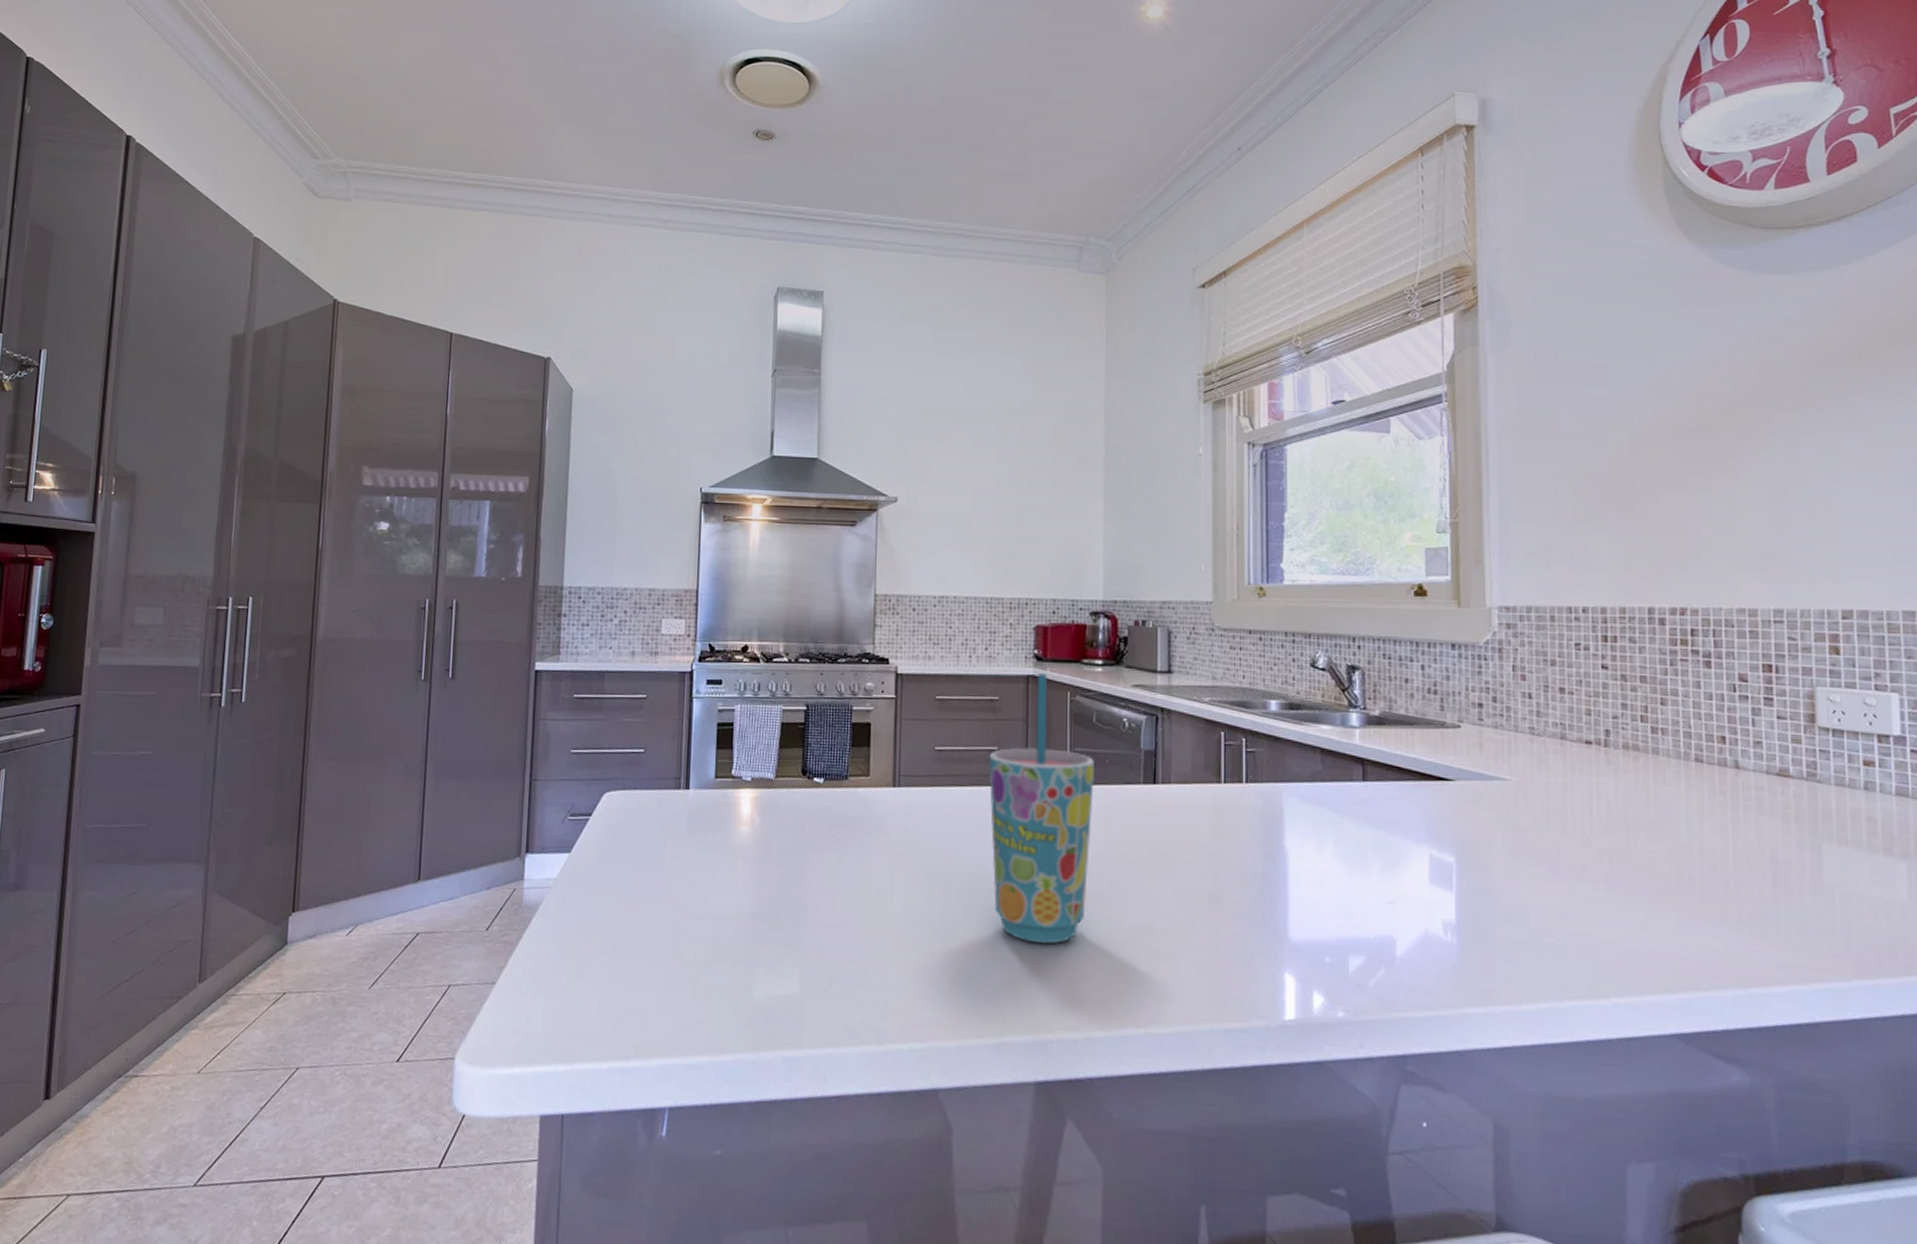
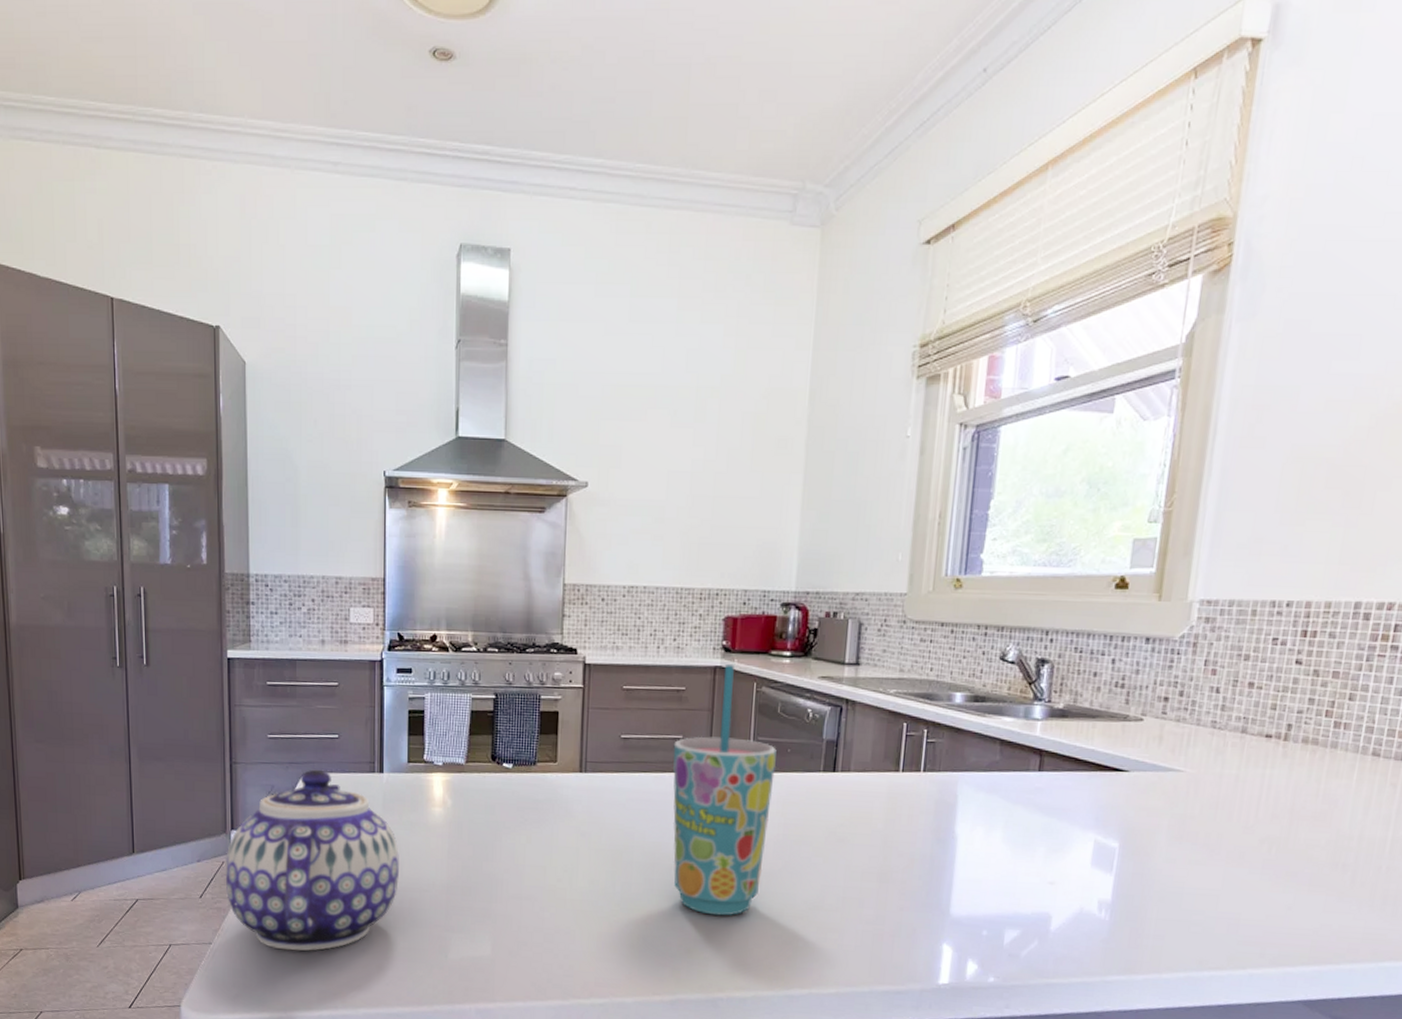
teapot: none [515,786,703,991] -> present [225,769,399,952]

